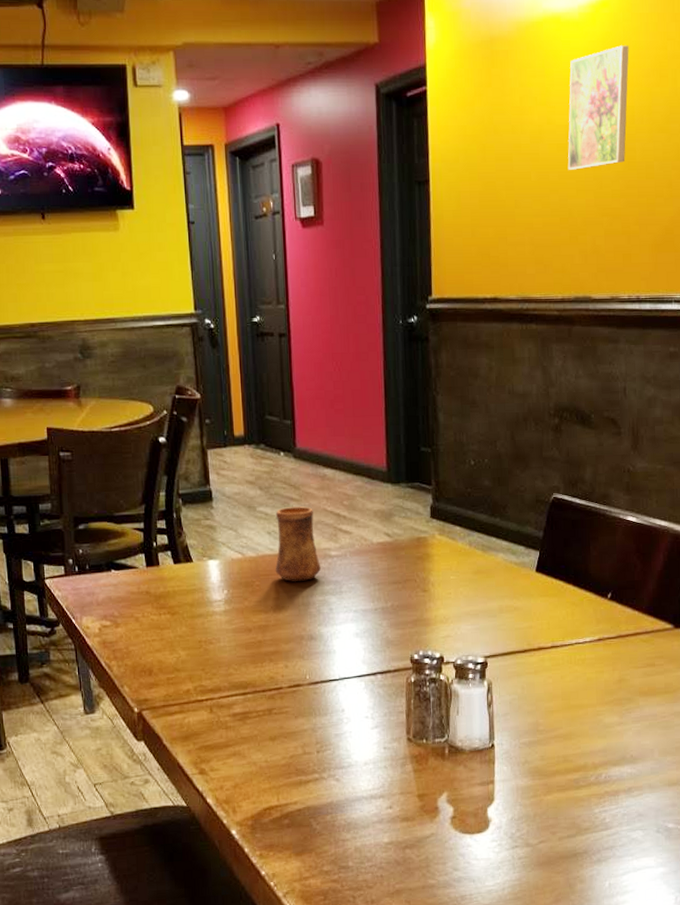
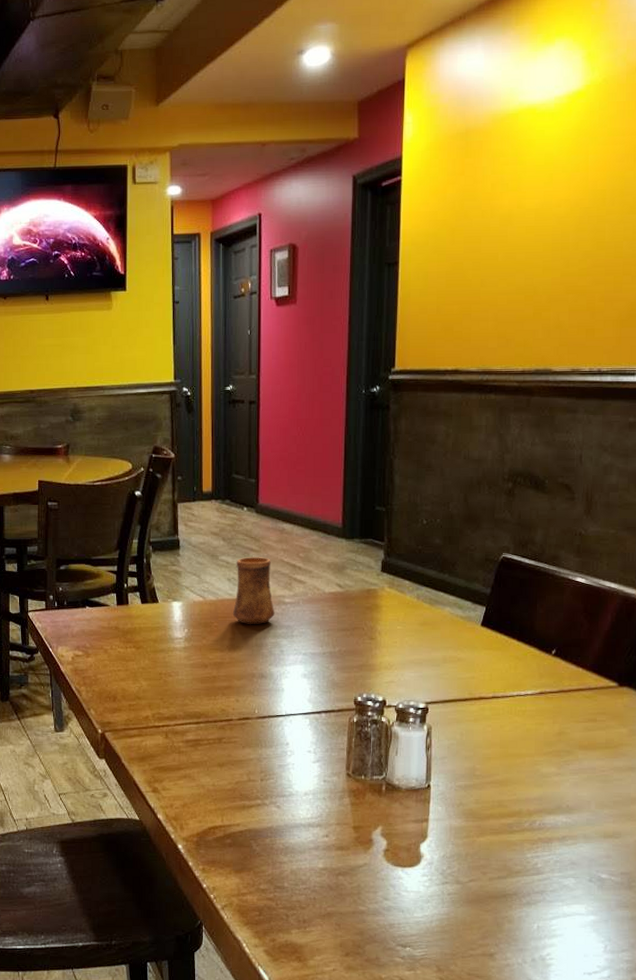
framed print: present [567,45,629,170] -> none [535,132,604,251]

